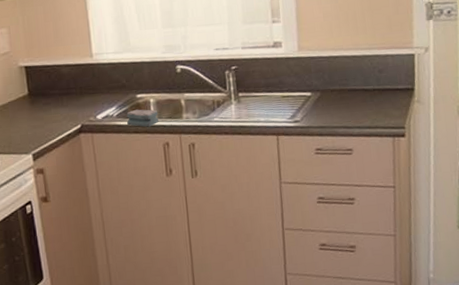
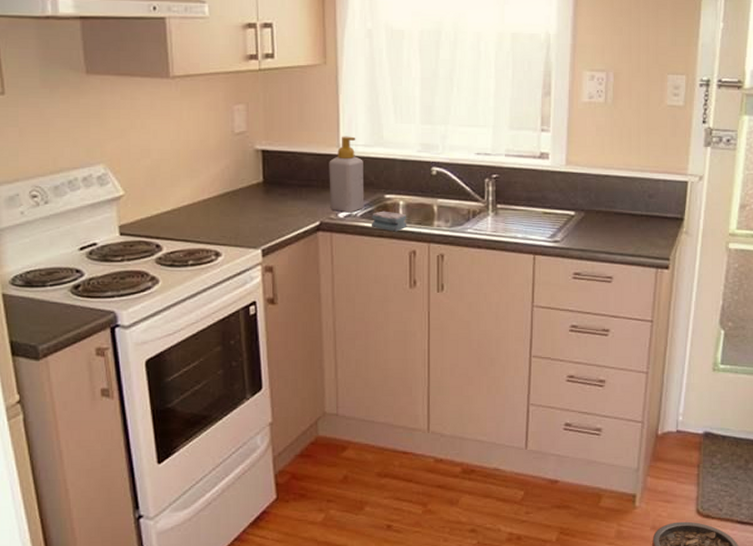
soap bottle: none [84,46,119,114] -> present [329,136,365,213]

